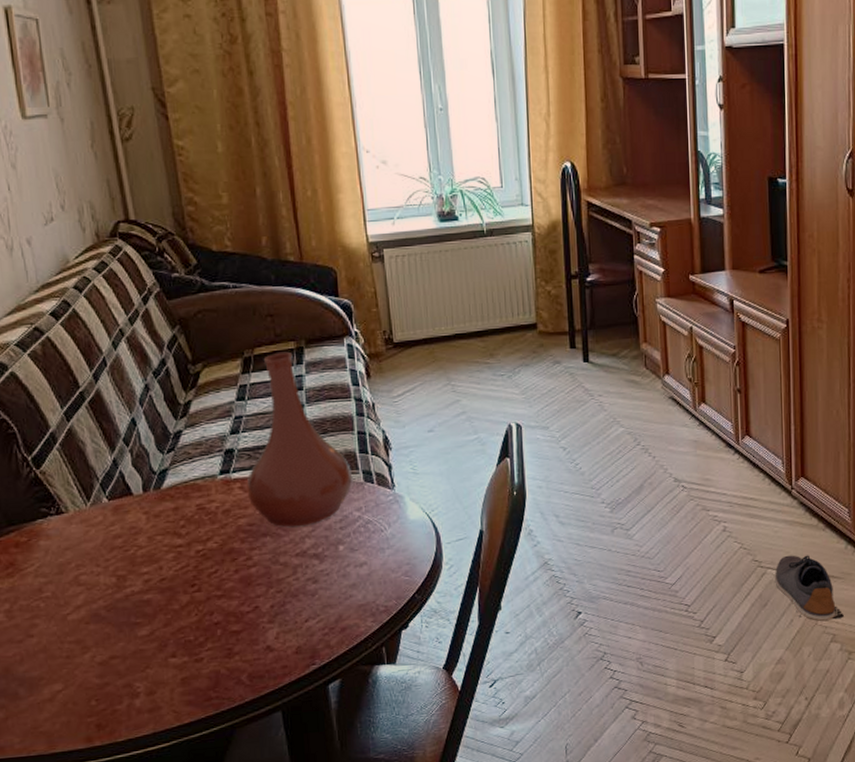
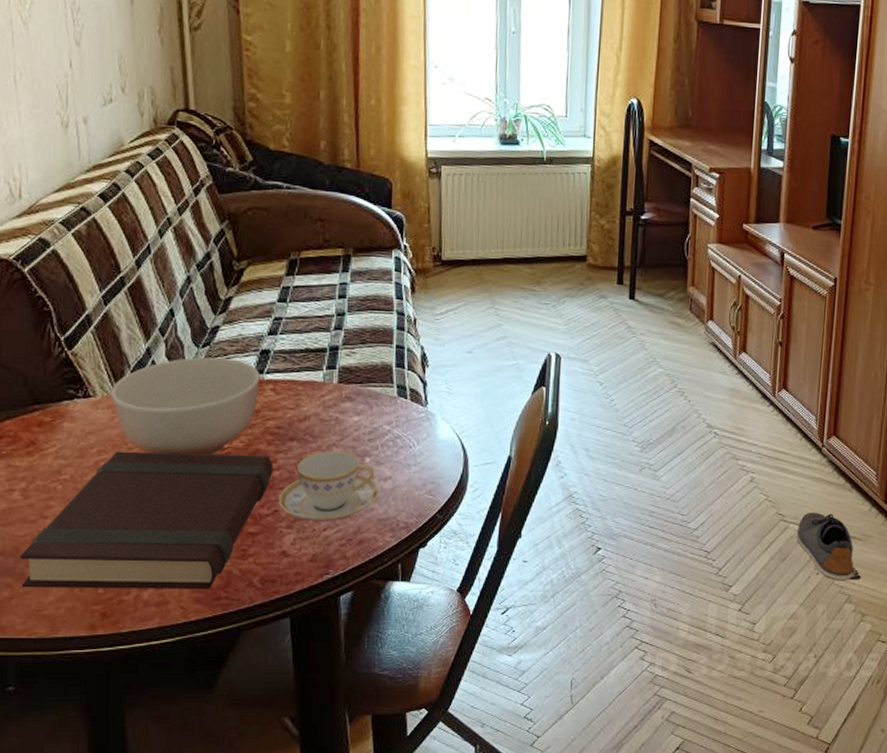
book: none [11,553,250,707] -> present [20,451,273,590]
bowl: none [82,461,228,563] -> present [111,357,261,455]
vase: present [246,351,352,527] -> none [279,257,386,434]
teacup: none [257,541,357,615] -> present [278,451,380,522]

